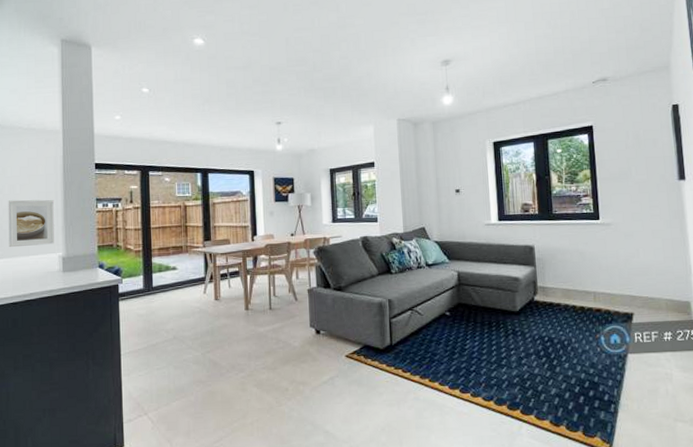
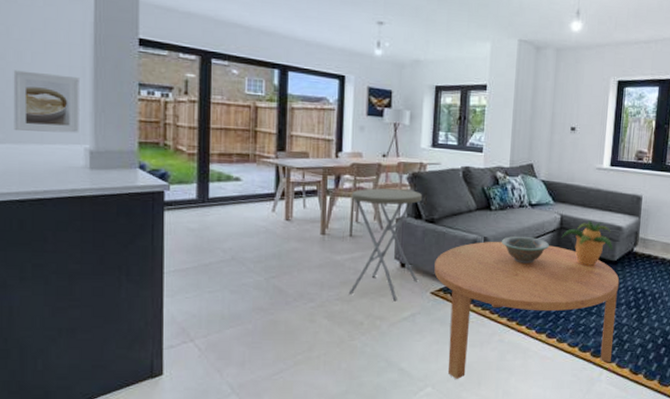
side table: none [267,263,332,367] -> present [348,188,423,302]
coffee table: none [346,301,529,439] -> present [434,241,620,379]
decorative bowl: none [405,295,451,322] -> present [502,236,550,264]
potted plant: none [461,274,513,318] -> present [561,220,613,266]

